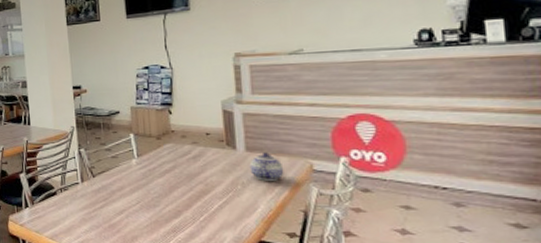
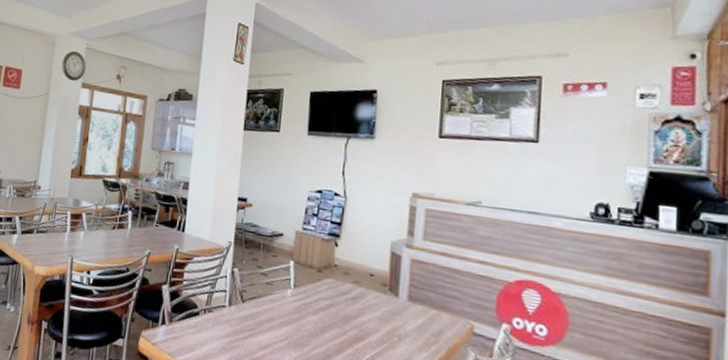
teapot: present [249,152,284,181] -> none [409,305,444,339]

